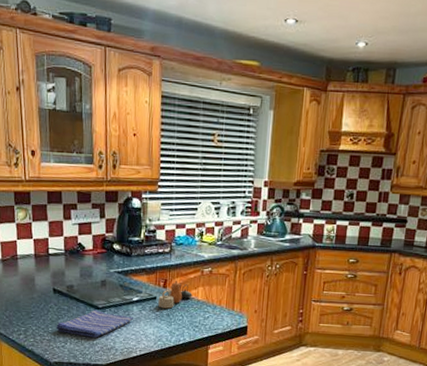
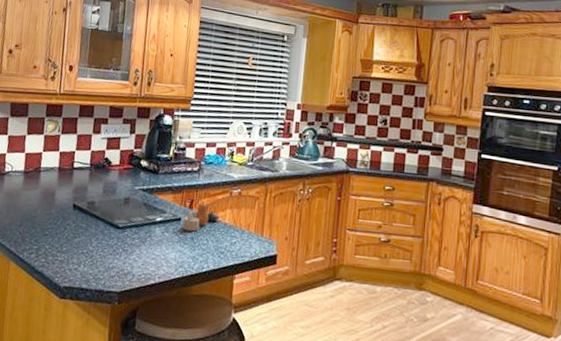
dish towel: present [56,309,133,338] -> none [71,229,155,261]

